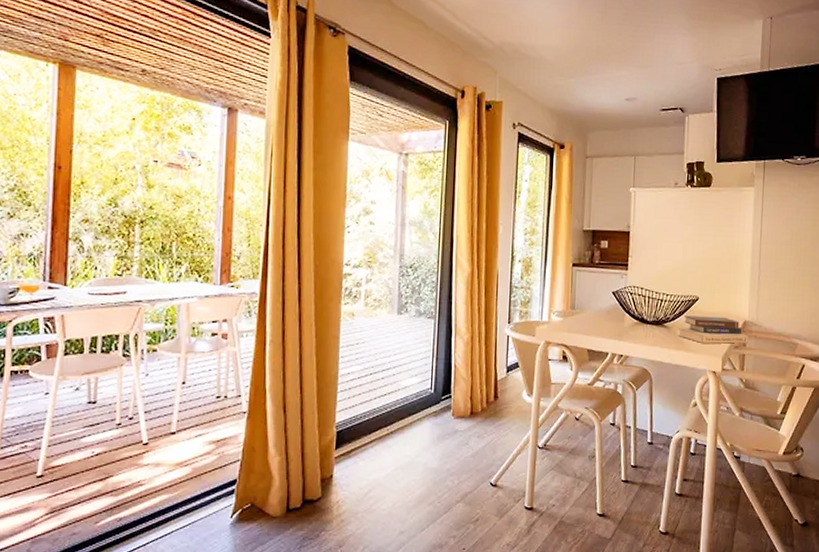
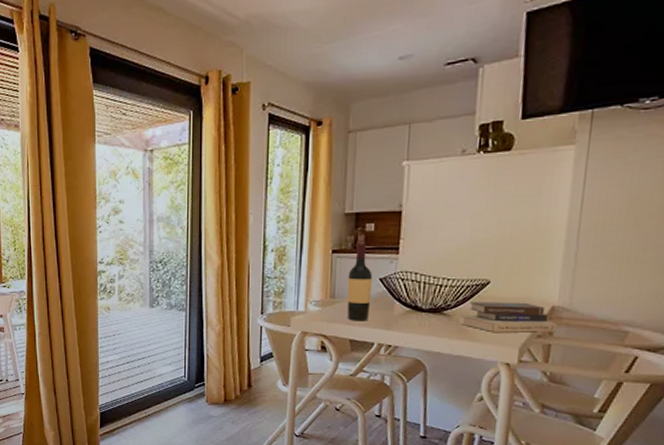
wine bottle: none [585,259,607,332] -> present [346,243,373,321]

